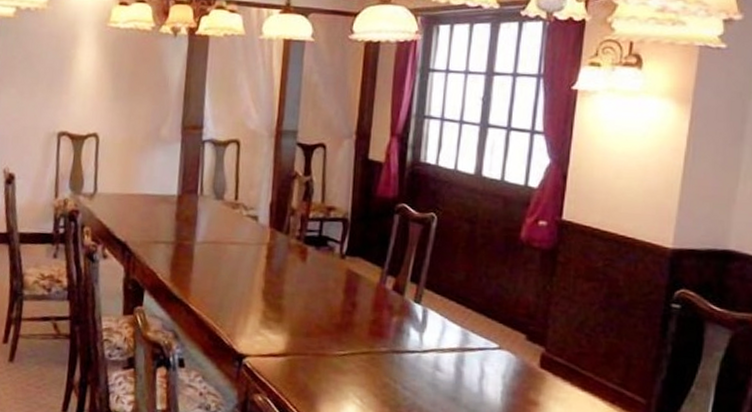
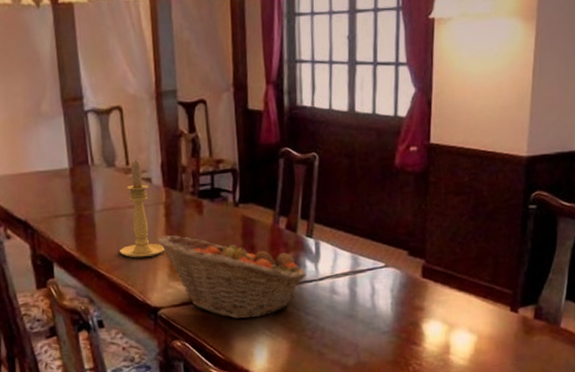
candle holder: none [214,195,261,299] -> present [120,159,165,258]
fruit basket: none [254,278,409,384] -> present [157,235,306,319]

